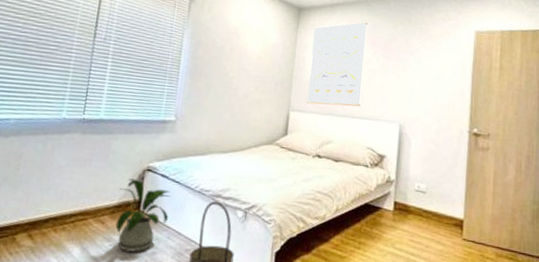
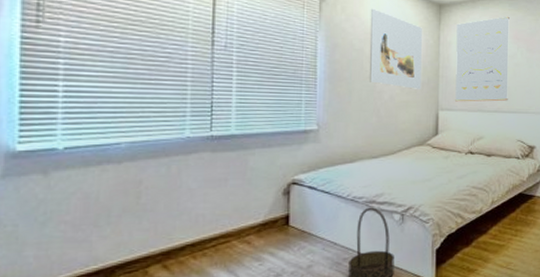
house plant: present [113,178,171,252] -> none [258,194,321,269]
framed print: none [227,9,282,89] -> present [370,8,423,89]

